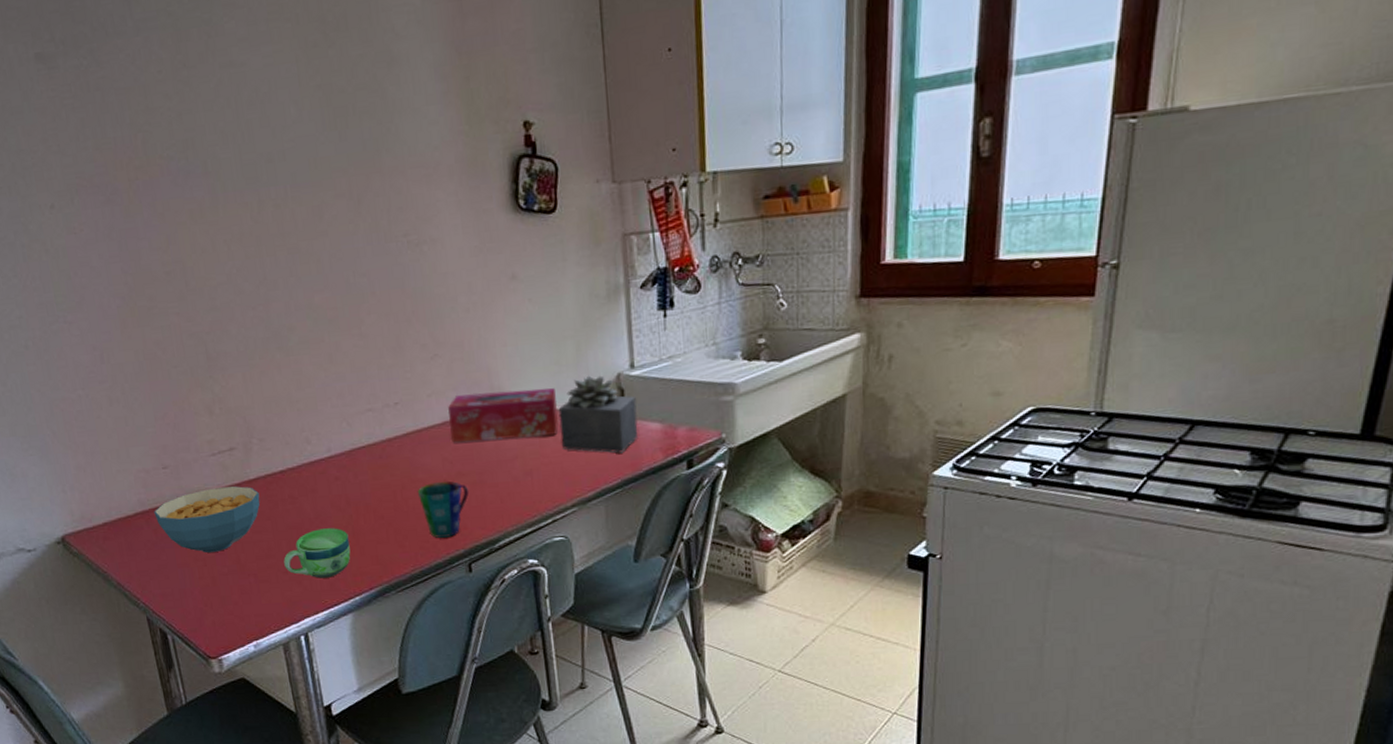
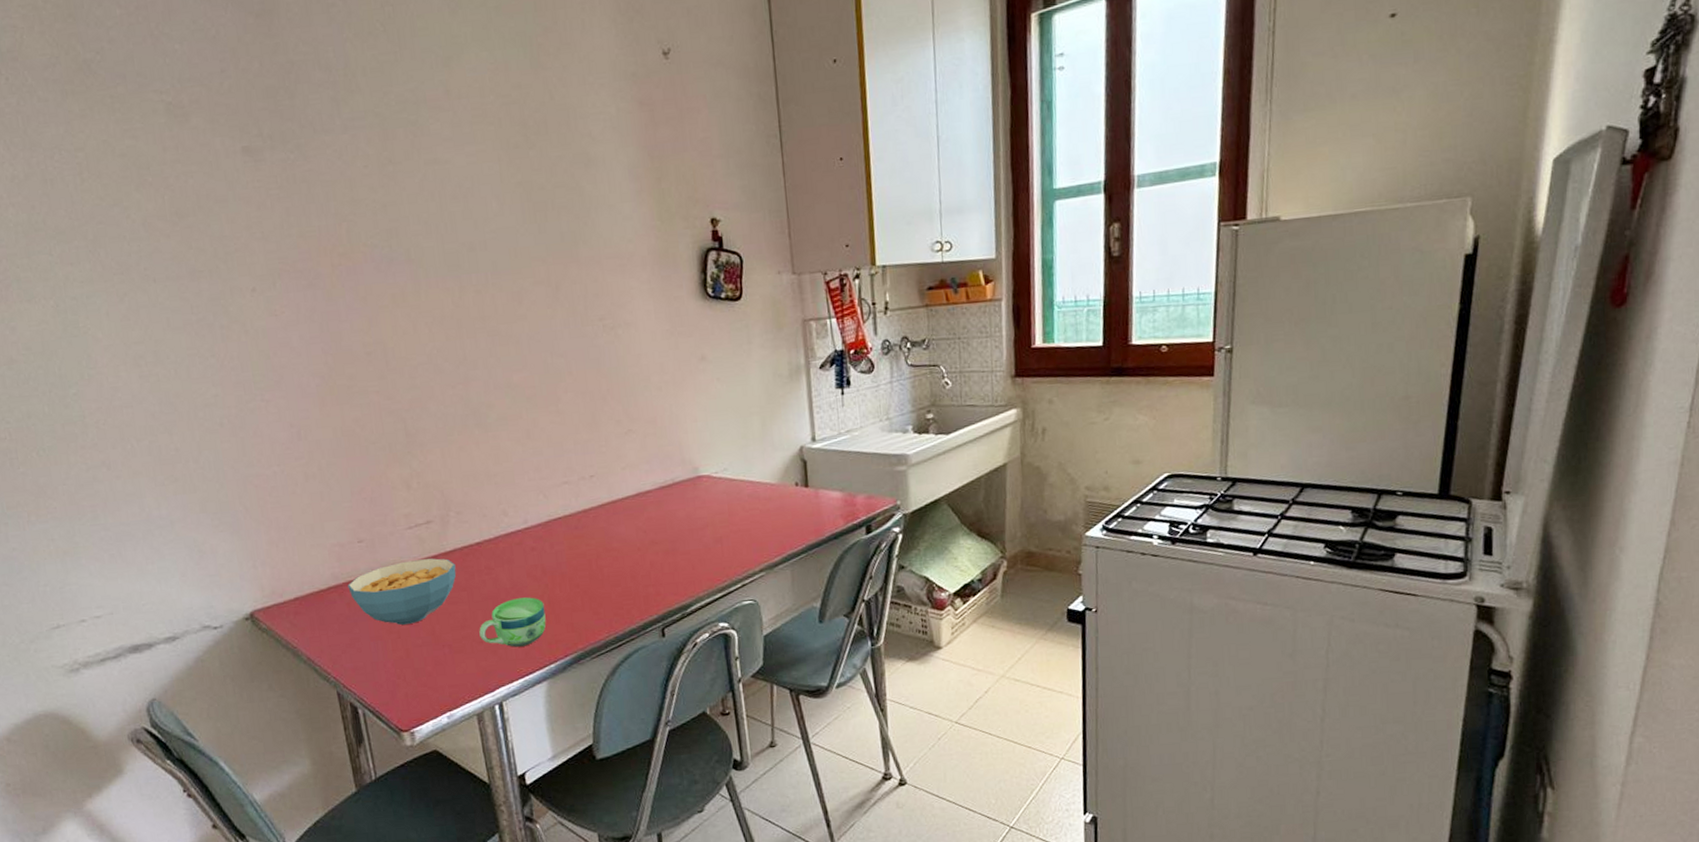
cup: present [417,481,469,538] -> none [611,549,662,604]
tissue box: present [448,388,558,443] -> none [641,460,746,513]
succulent plant: present [558,375,638,453] -> none [746,448,820,520]

